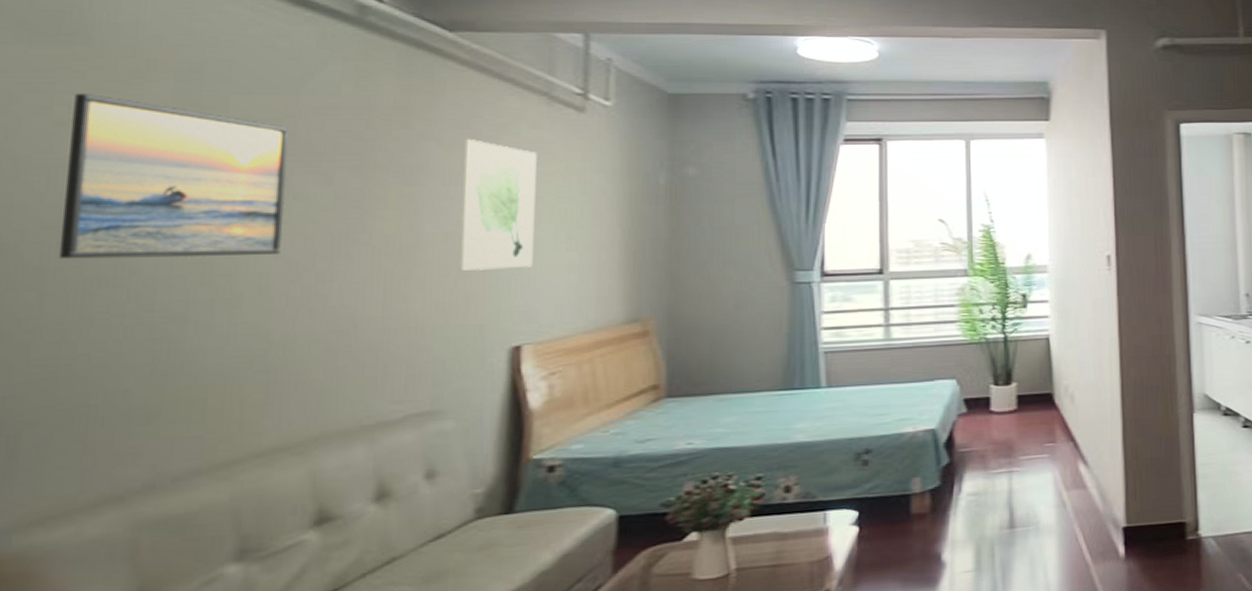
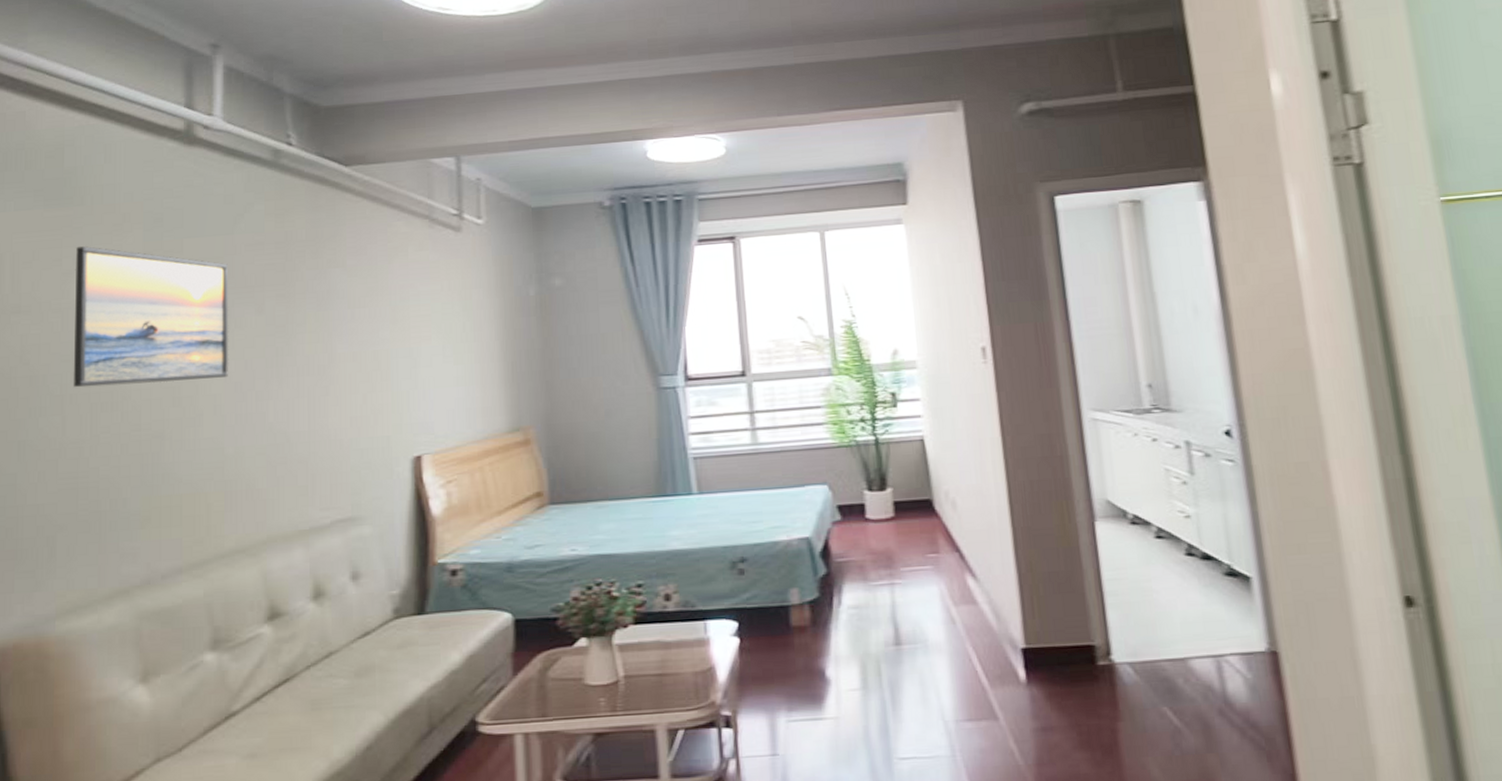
wall art: present [458,138,537,271] -> none [364,263,426,387]

